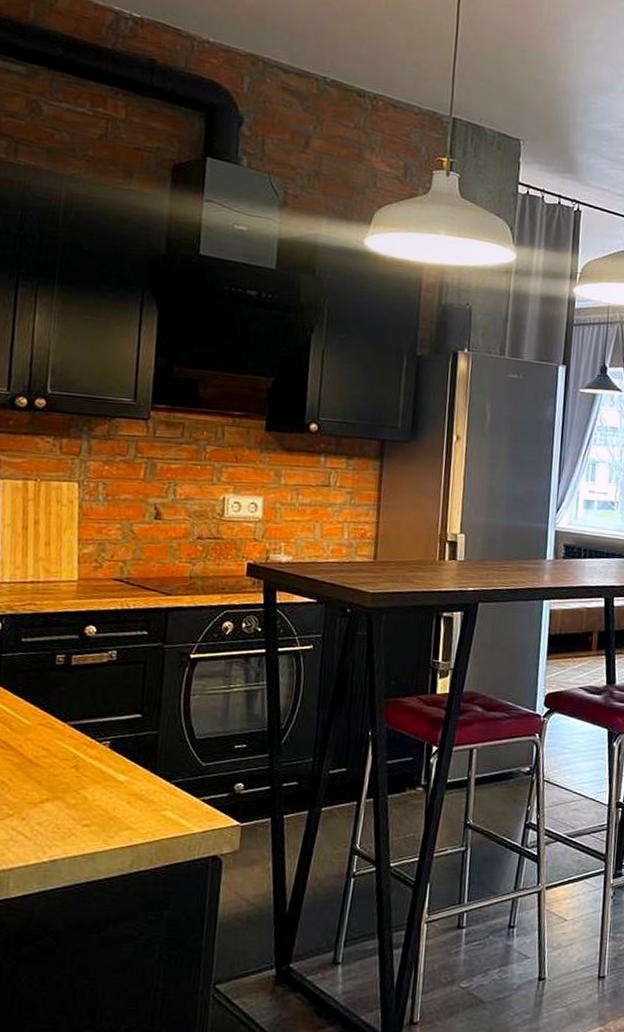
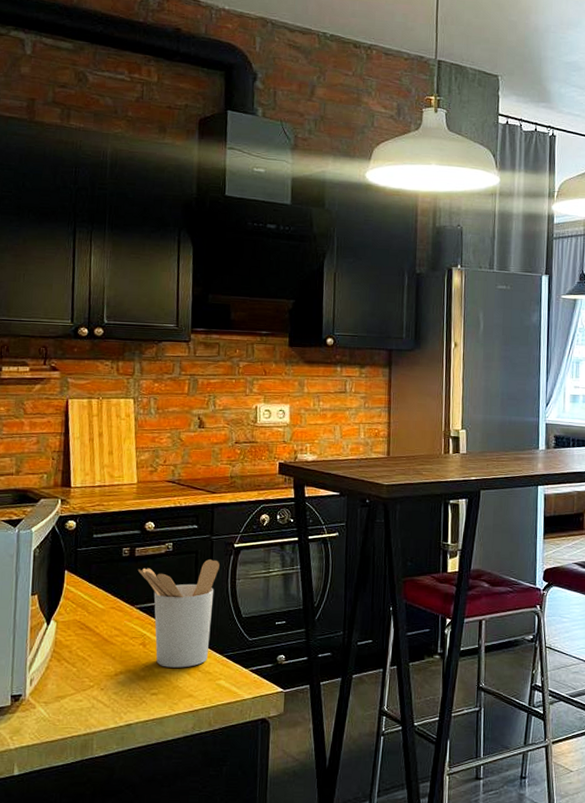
utensil holder: none [73,671,172,796] -> present [137,559,220,668]

